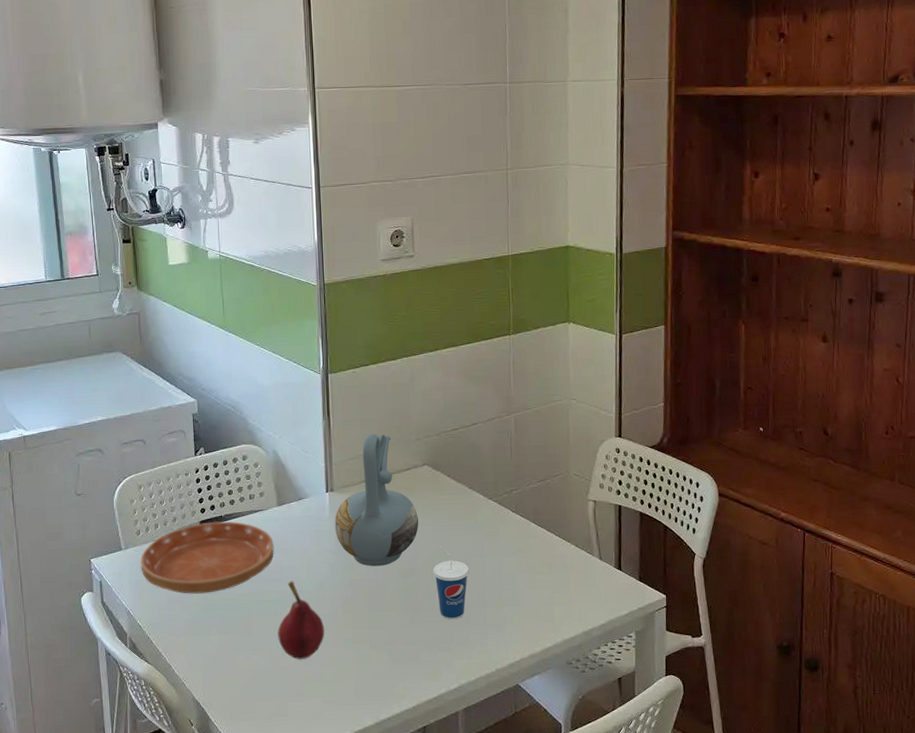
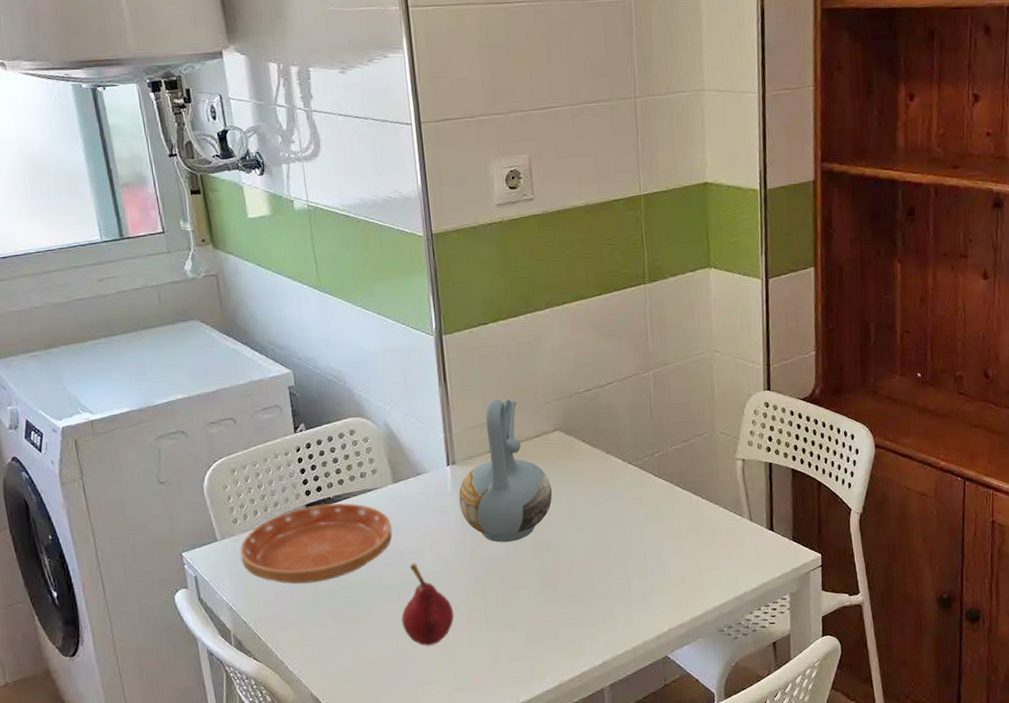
cup: present [433,544,470,620] -> none [570,515,611,594]

